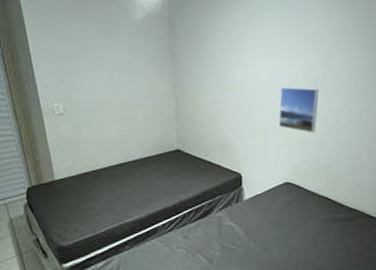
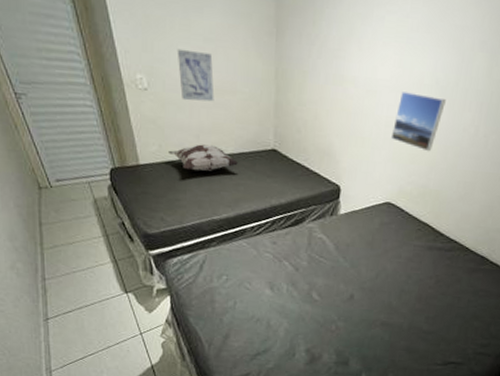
decorative pillow: none [82,154,146,179] -> present [169,144,238,172]
wall art: none [89,78,122,119] -> present [177,48,215,102]

